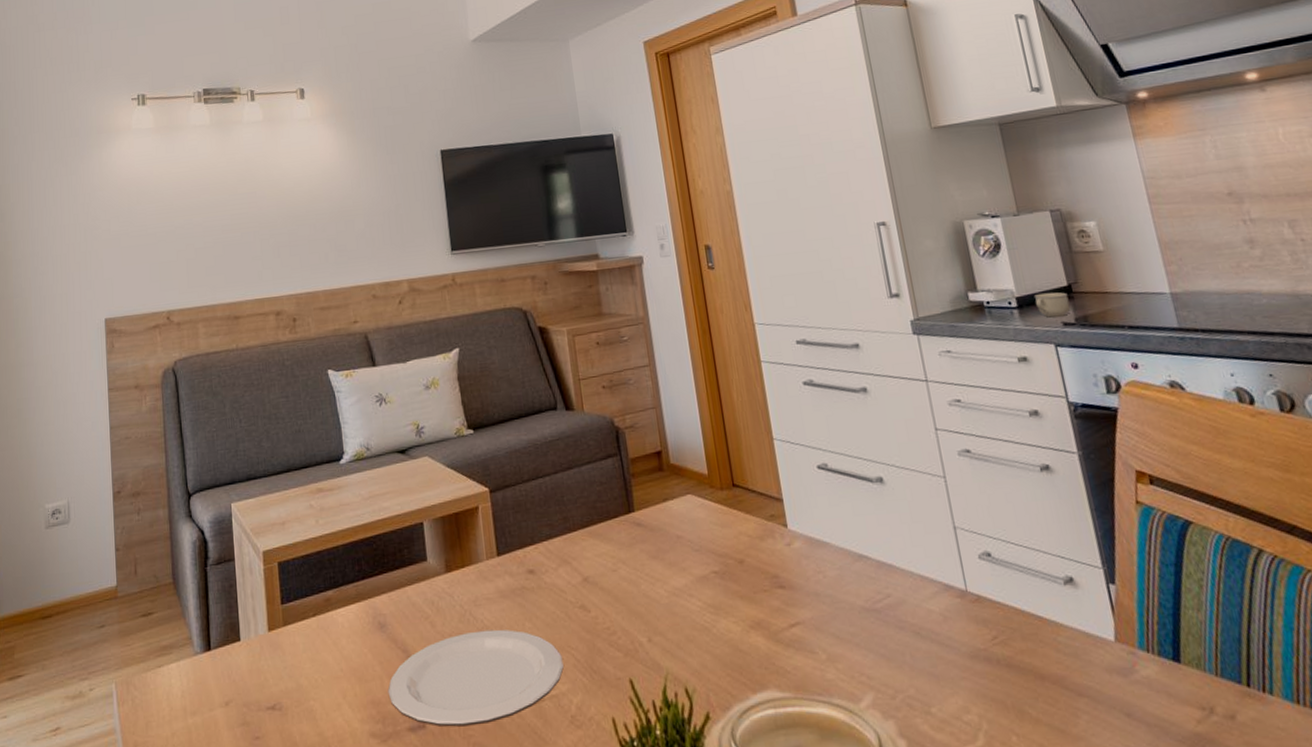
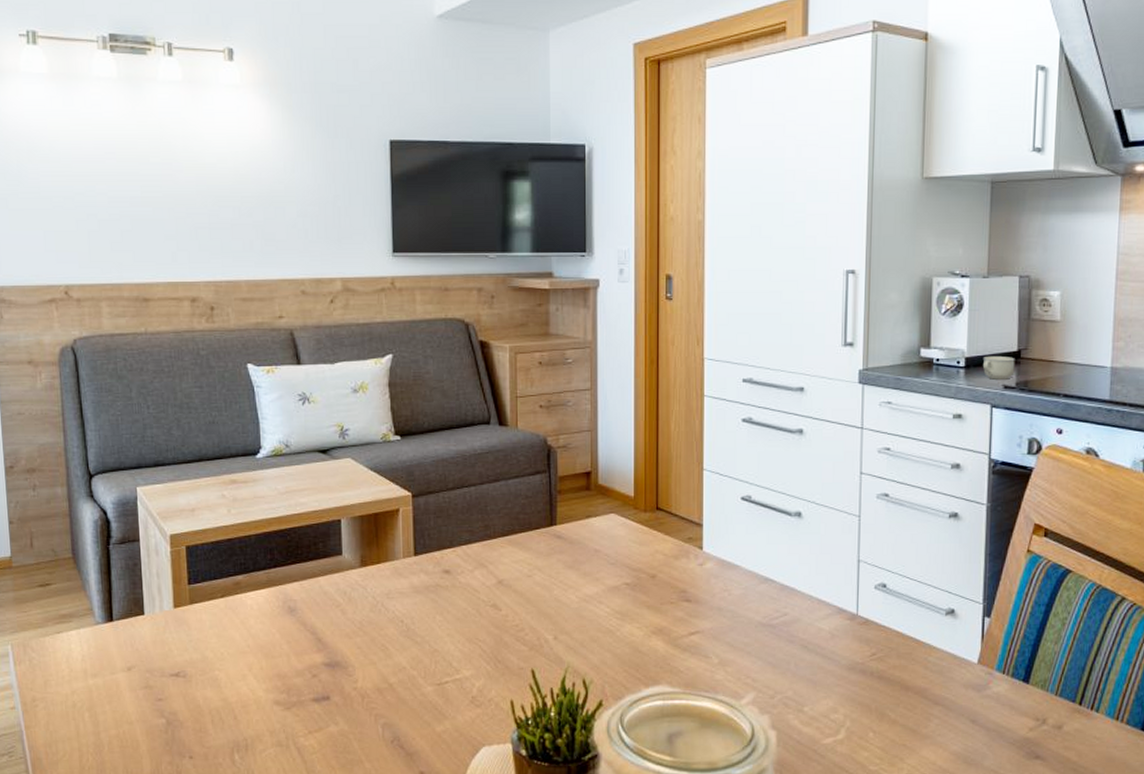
plate: present [387,629,564,727] -> none [294,620,469,700]

